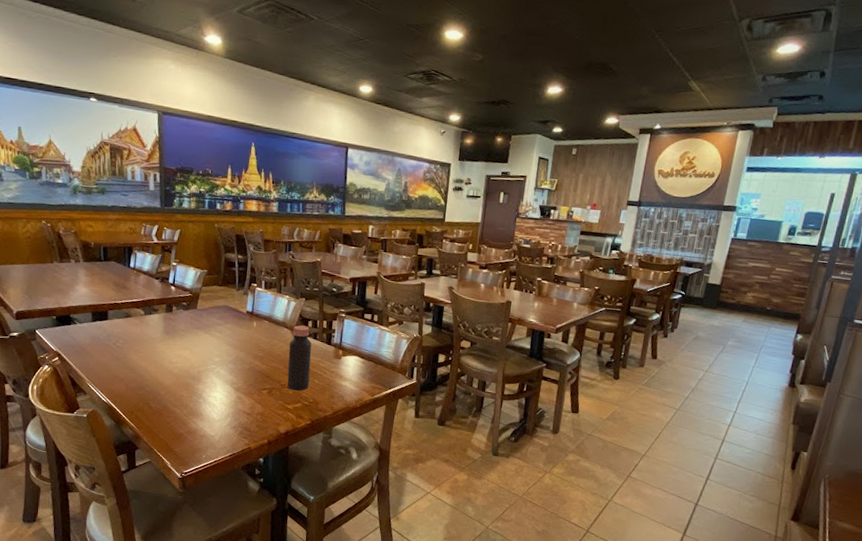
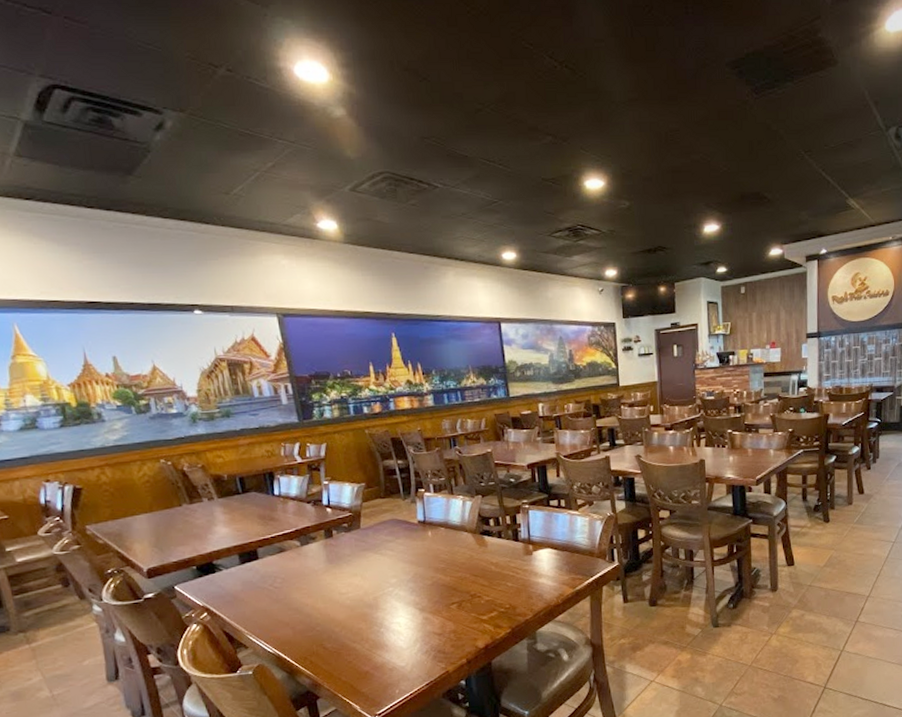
bottle: present [287,325,312,391] -> none [472,525,502,599]

